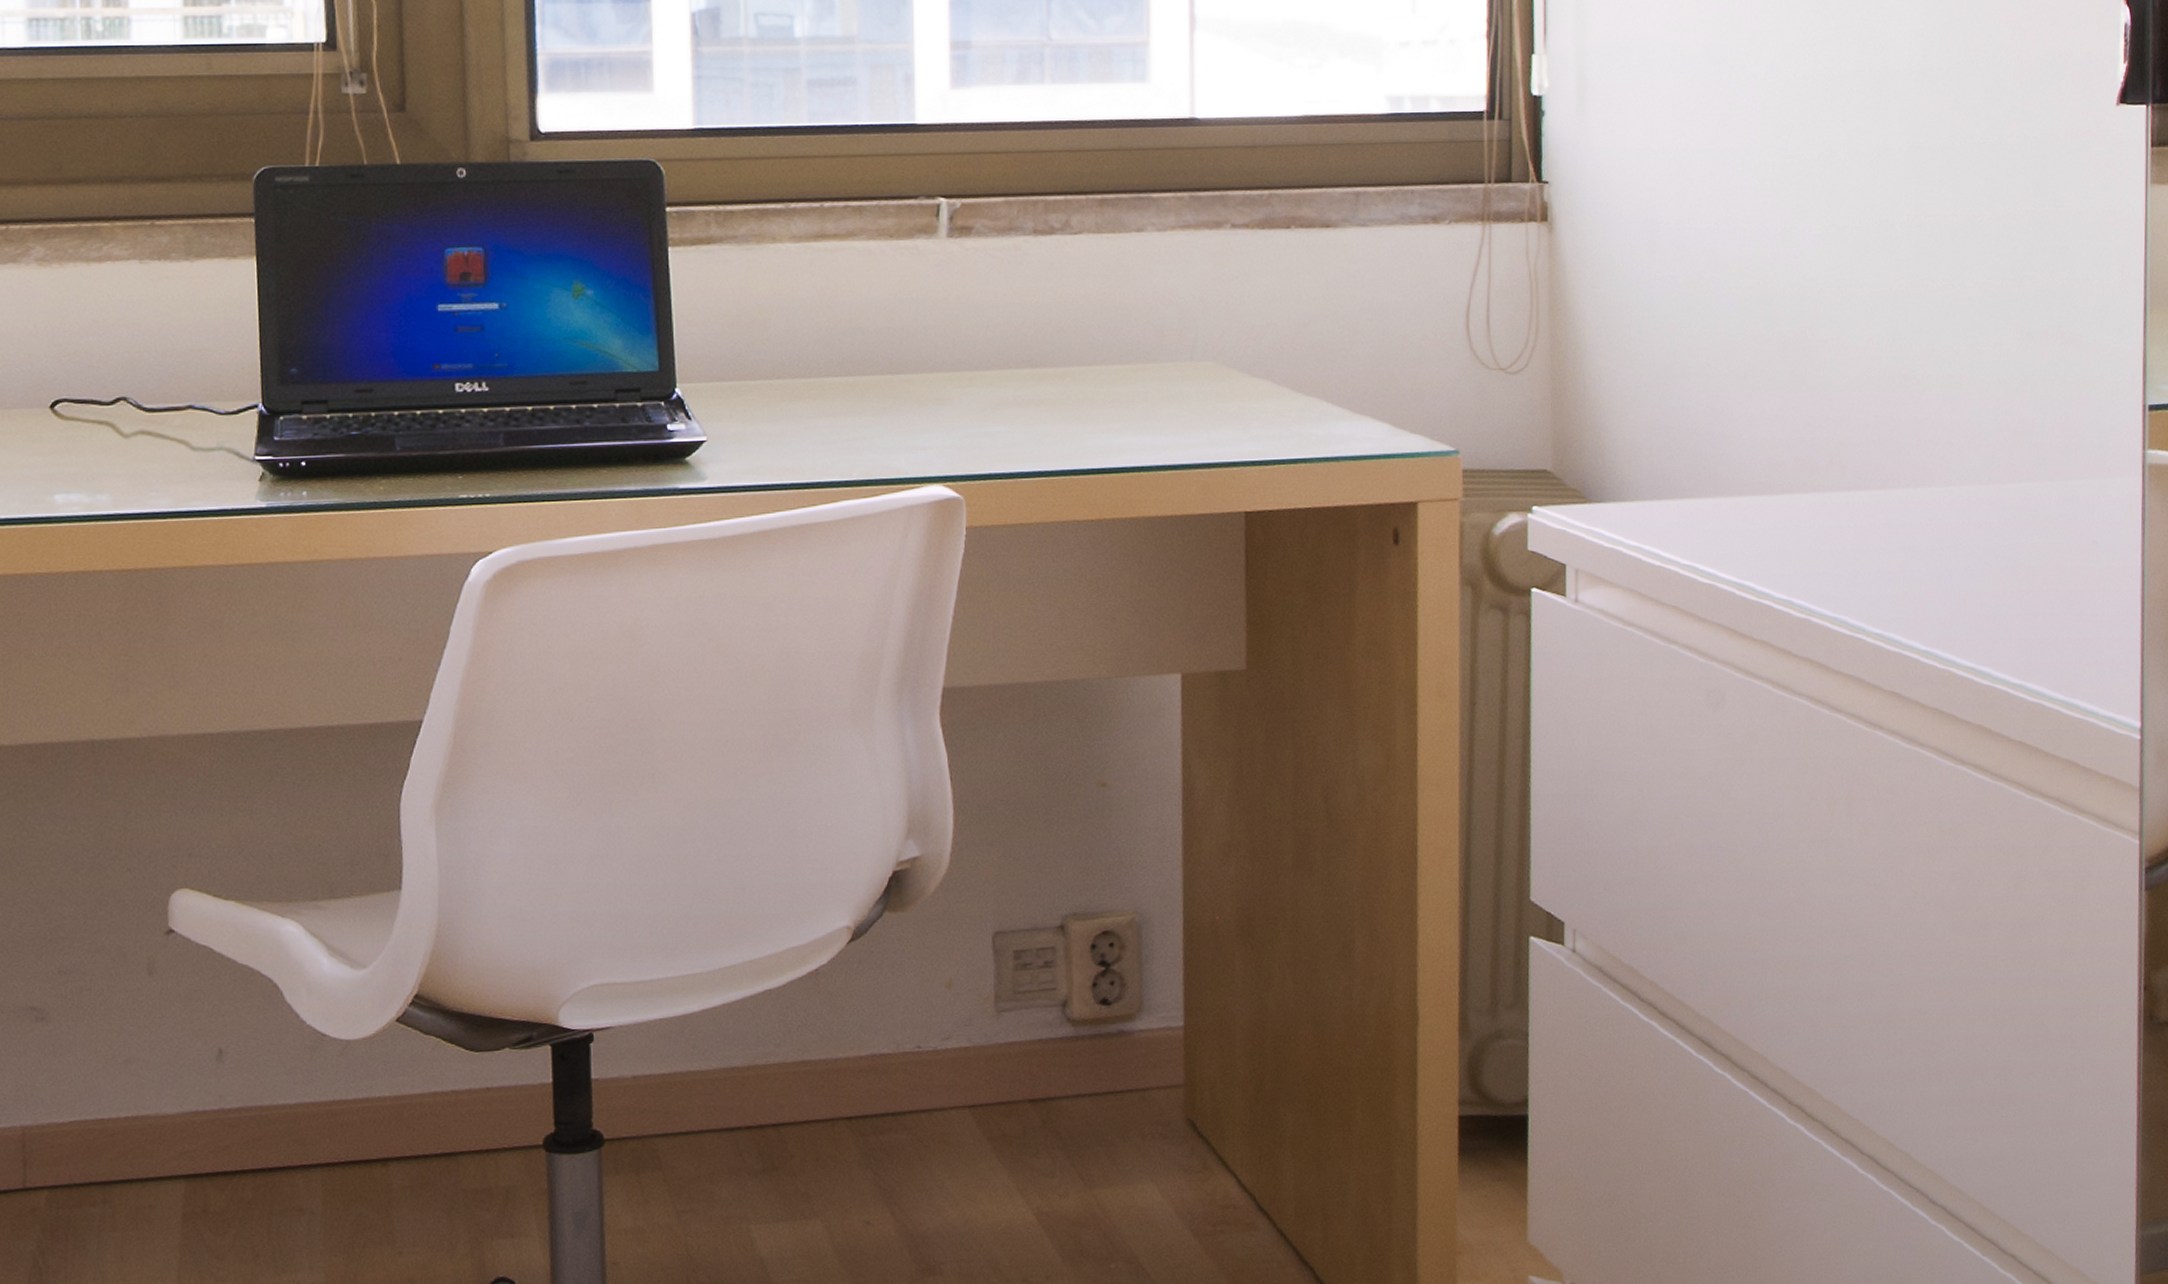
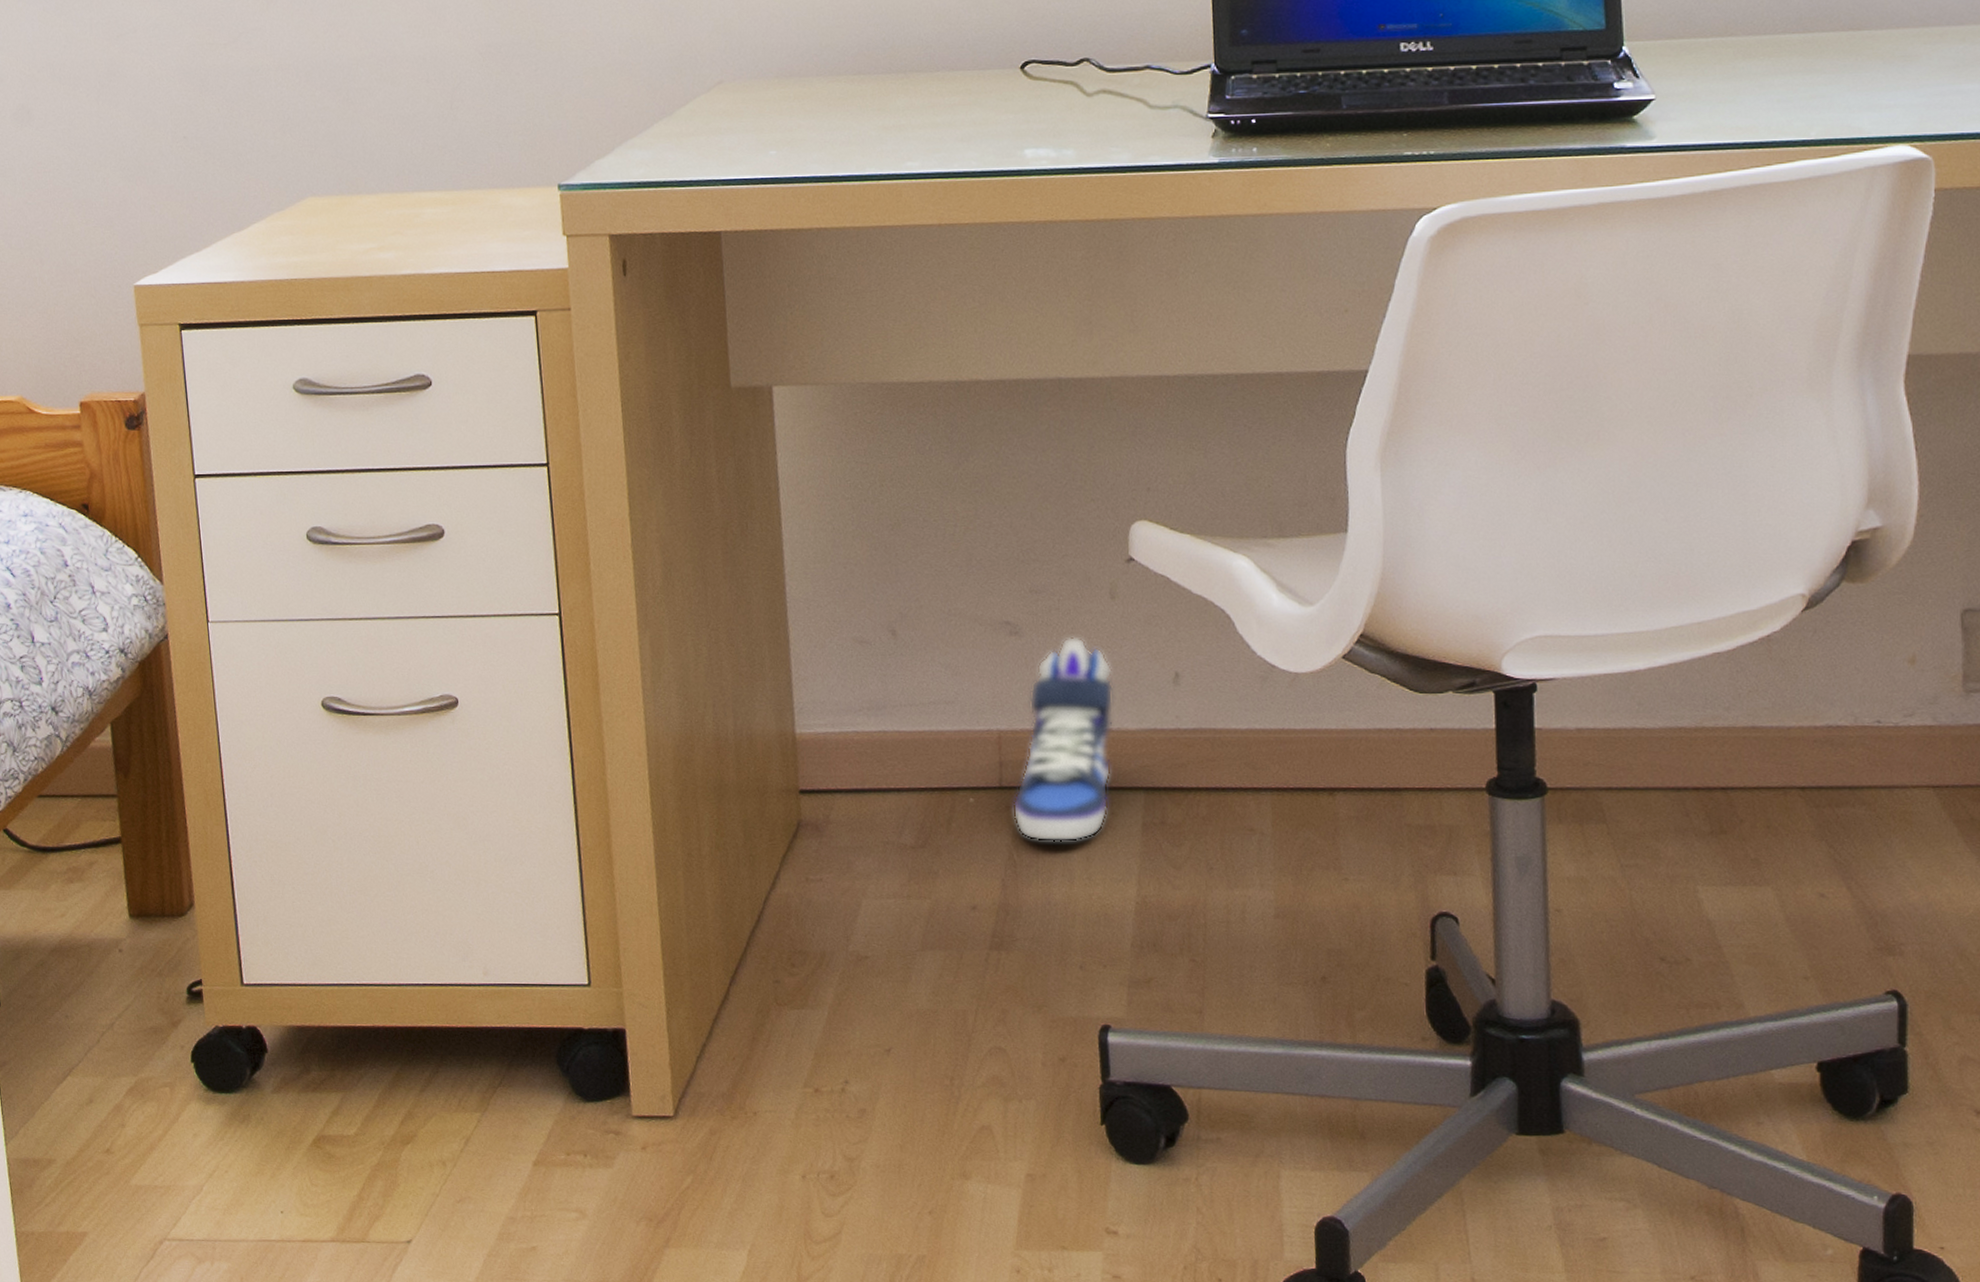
sneaker: none [38,1018,151,1245] -> present [1012,636,1114,842]

